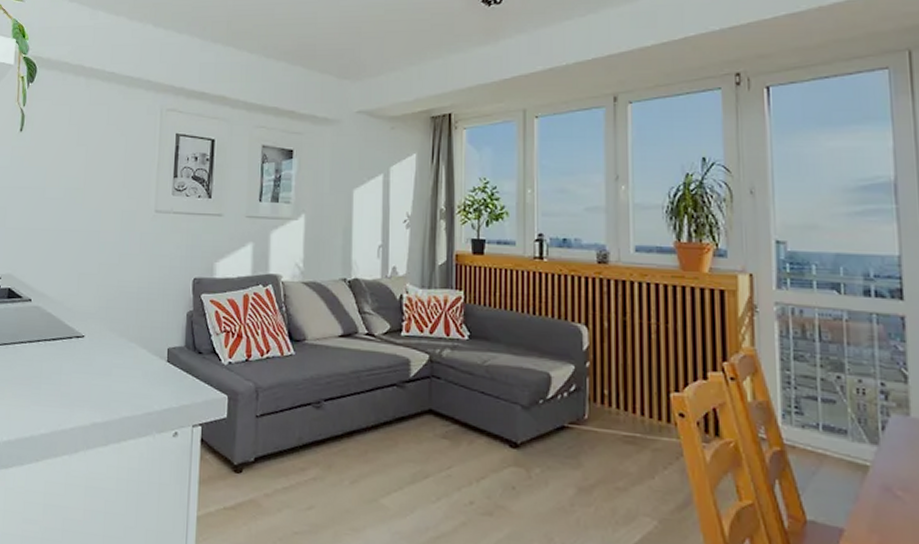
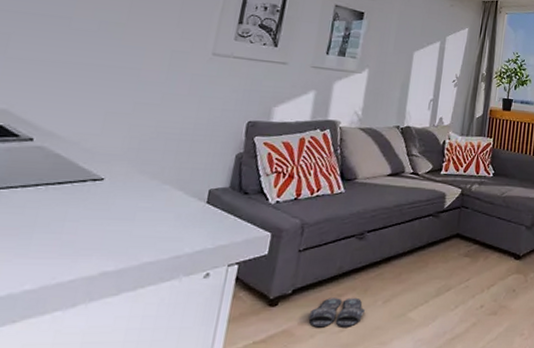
slippers: none [274,470,331,506] -> present [308,297,365,328]

